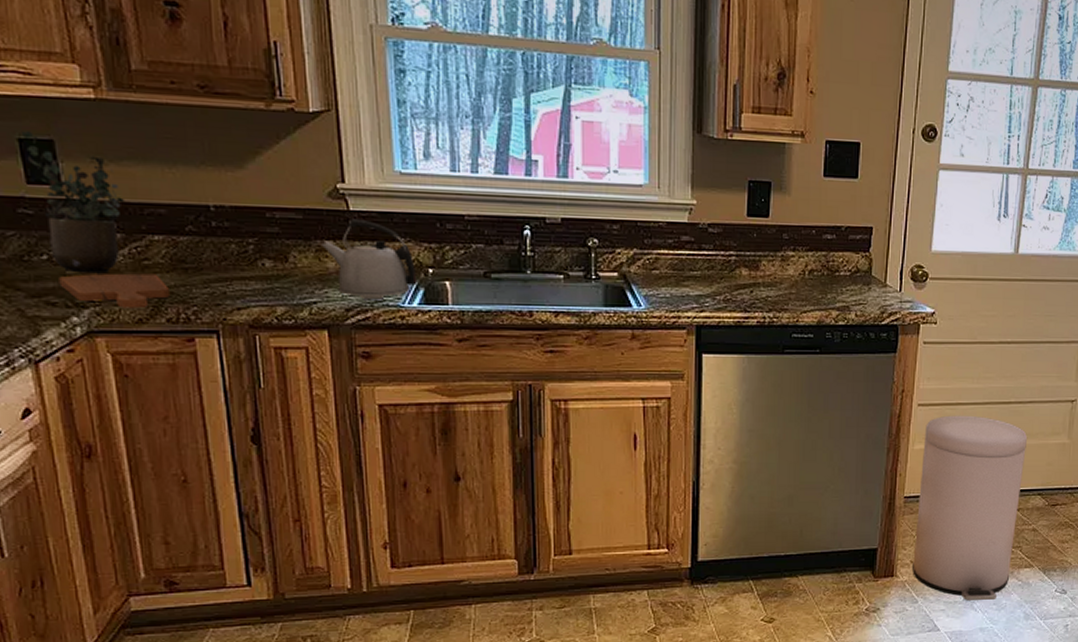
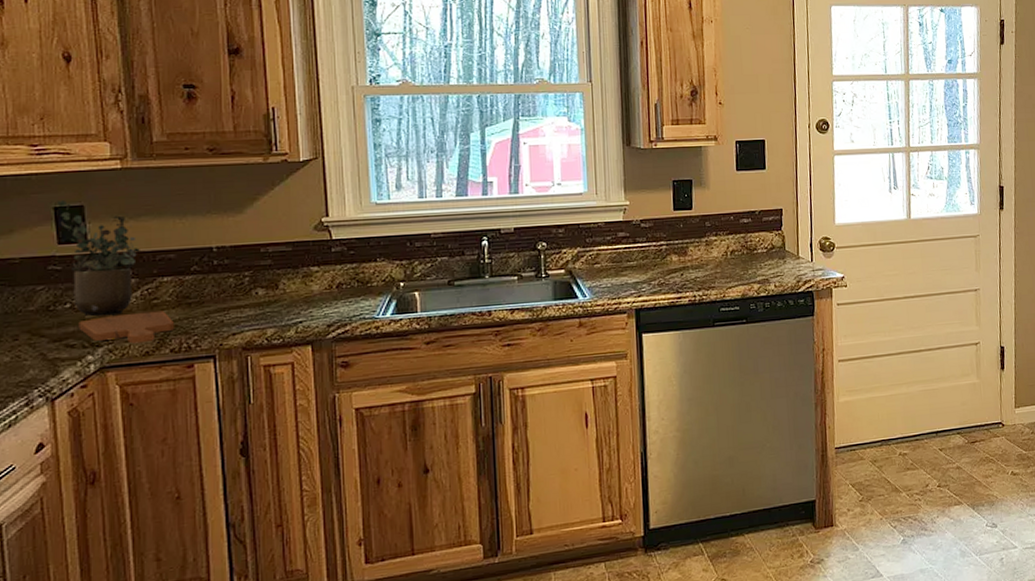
kettle: present [320,218,417,299] -> none [306,245,390,315]
pedal bin: present [911,415,1028,601] -> none [847,365,942,543]

